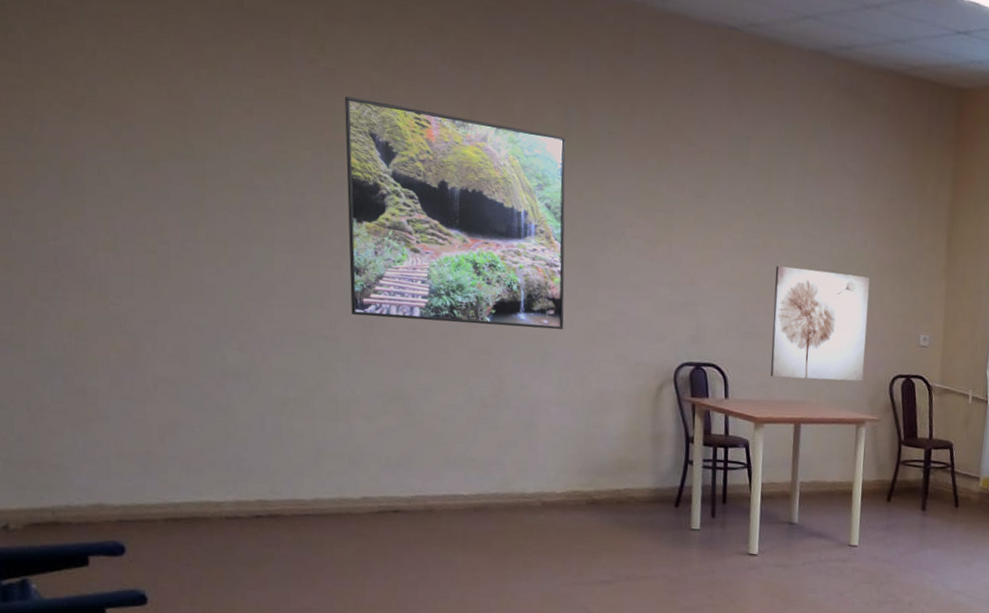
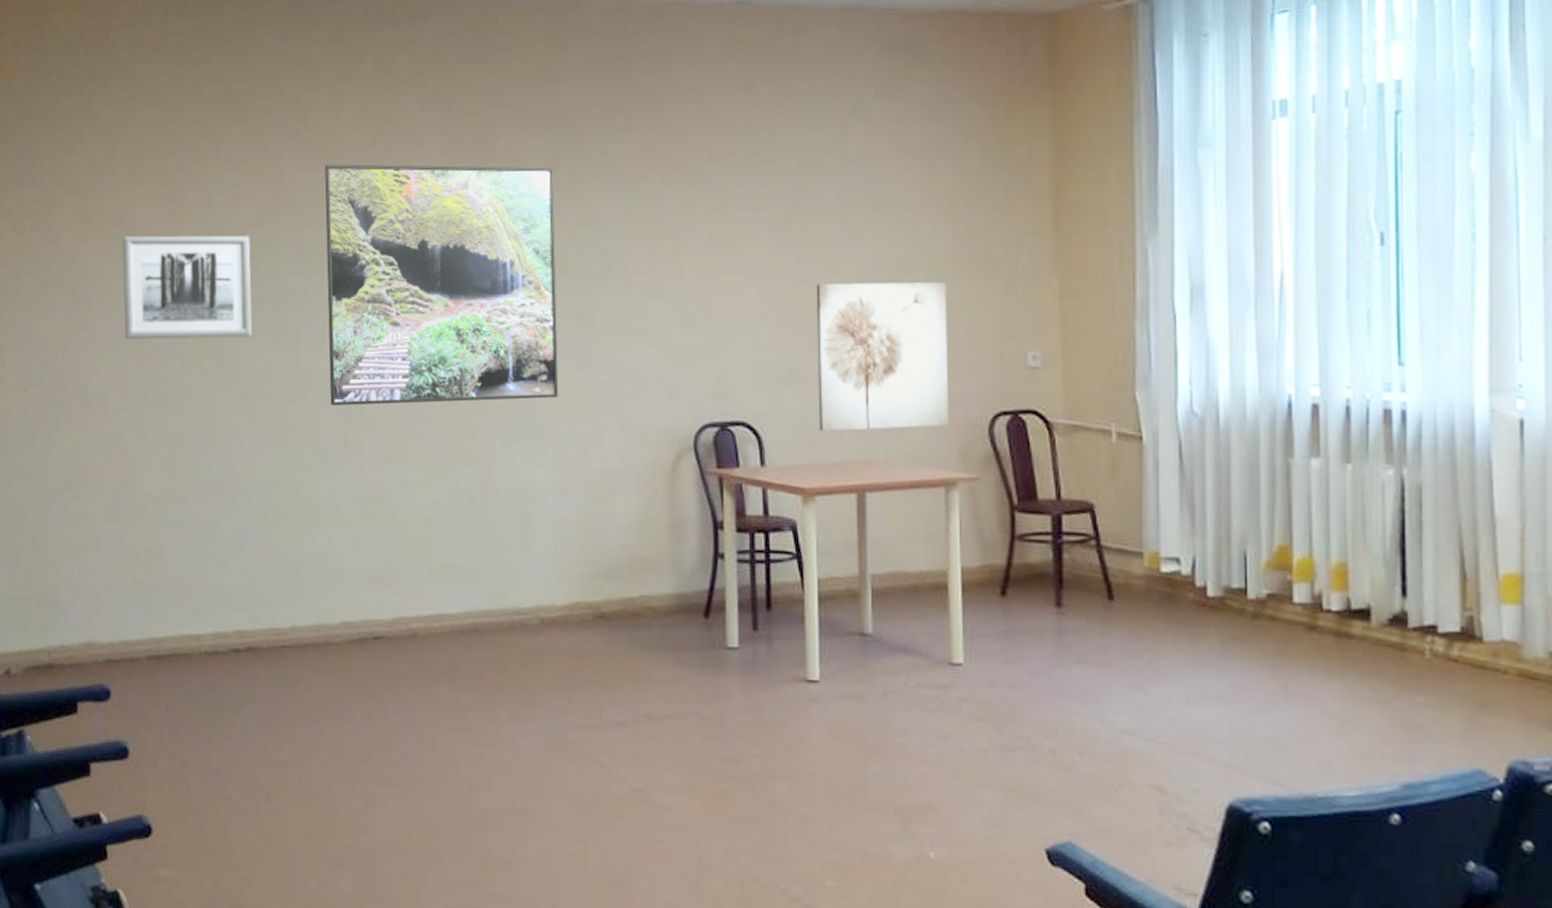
wall art: none [120,127,270,244] -> present [122,235,253,340]

